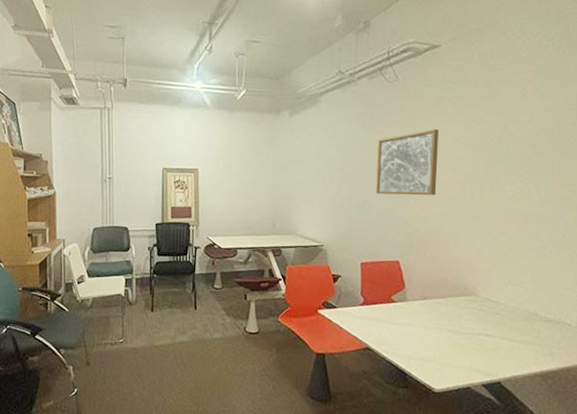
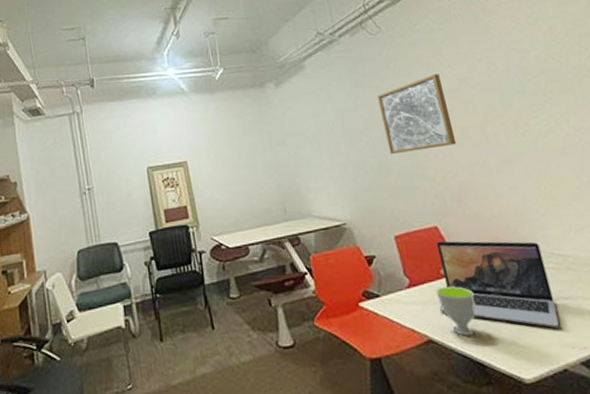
laptop: none [382,273,479,357] -> present [436,240,559,328]
cup: none [383,309,413,350] -> present [436,286,476,336]

